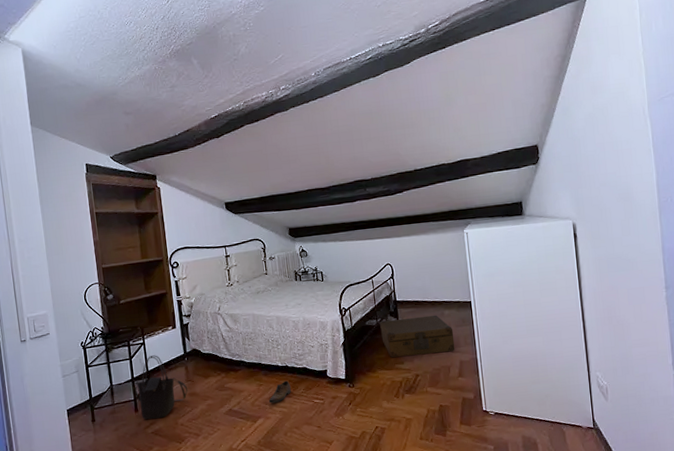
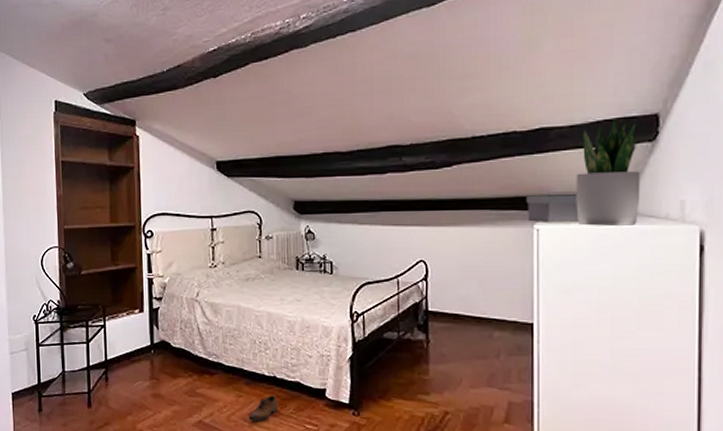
tote bag: present [133,355,188,419] -> none [88,342,151,418]
suitcase: present [380,315,455,357] -> none [402,334,504,388]
decorative box: none [456,205,494,228] -> present [526,194,579,224]
planter: none [488,150,532,228] -> present [576,119,641,226]

